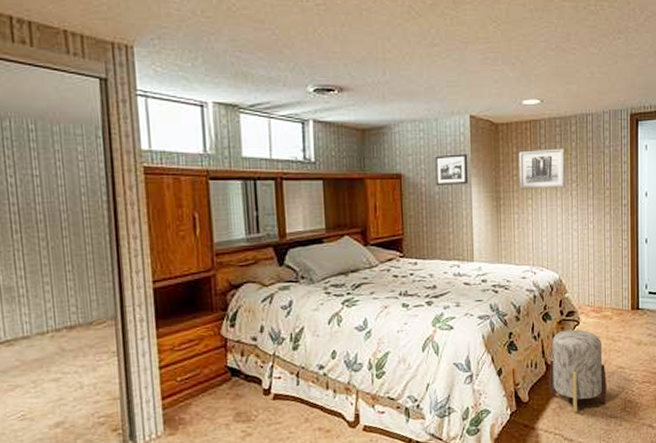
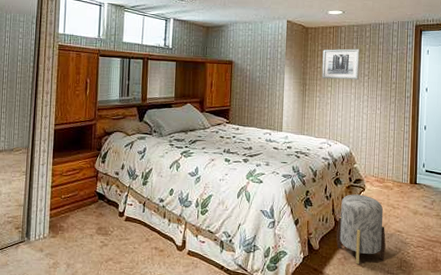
picture frame: present [435,154,469,185] -> none [257,48,284,72]

